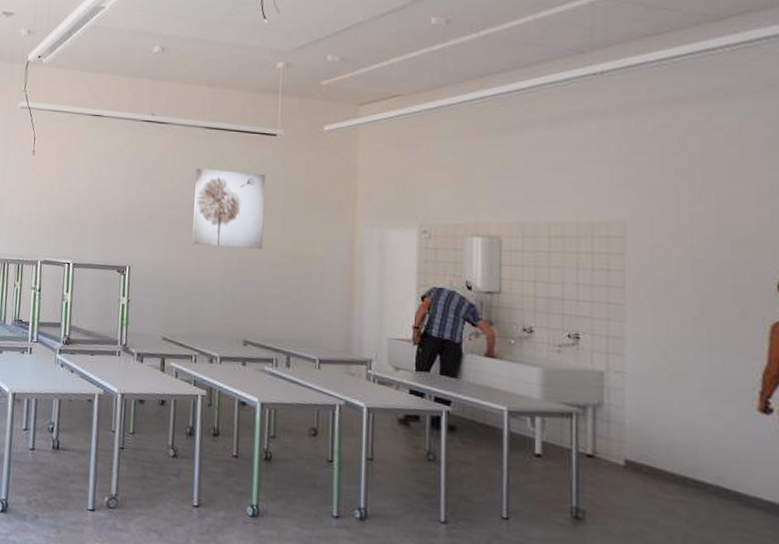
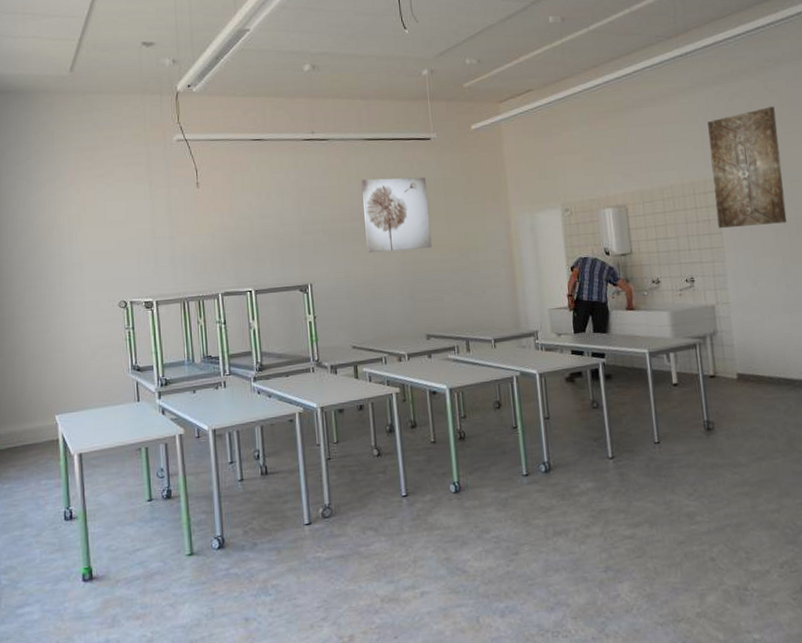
wall art: none [620,145,721,289] -> present [707,107,787,229]

